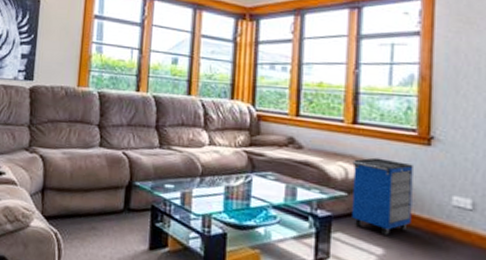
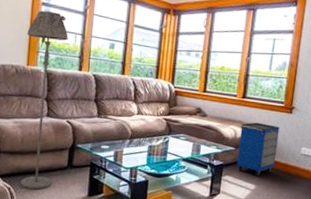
floor lamp: none [68,24,124,238] -> present [20,10,68,190]

